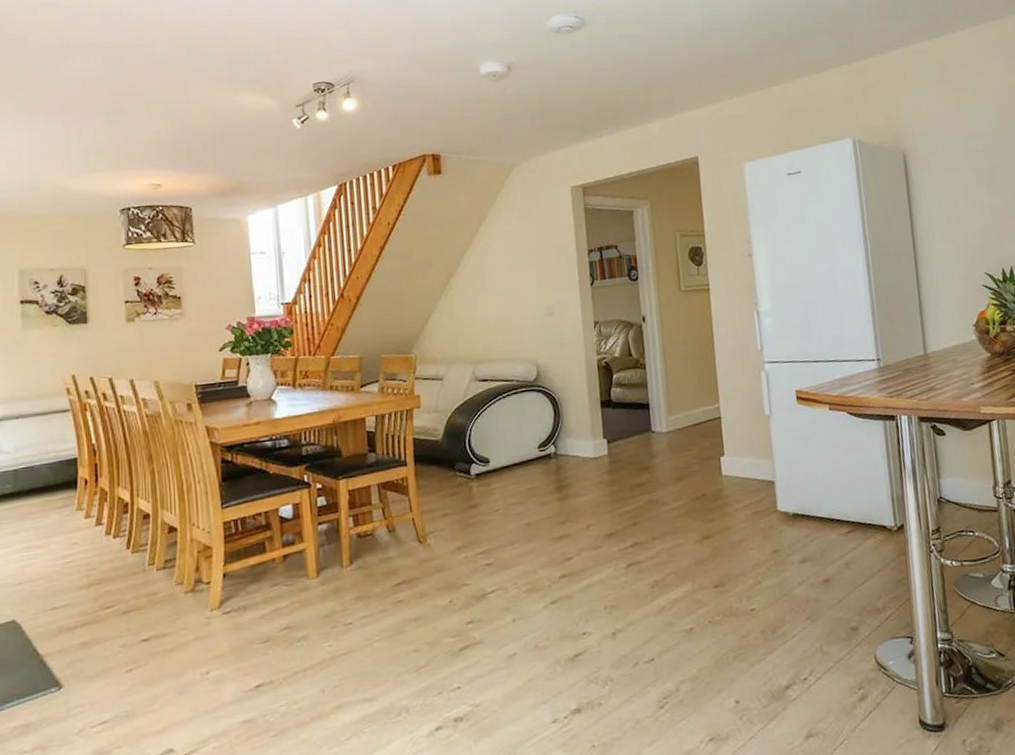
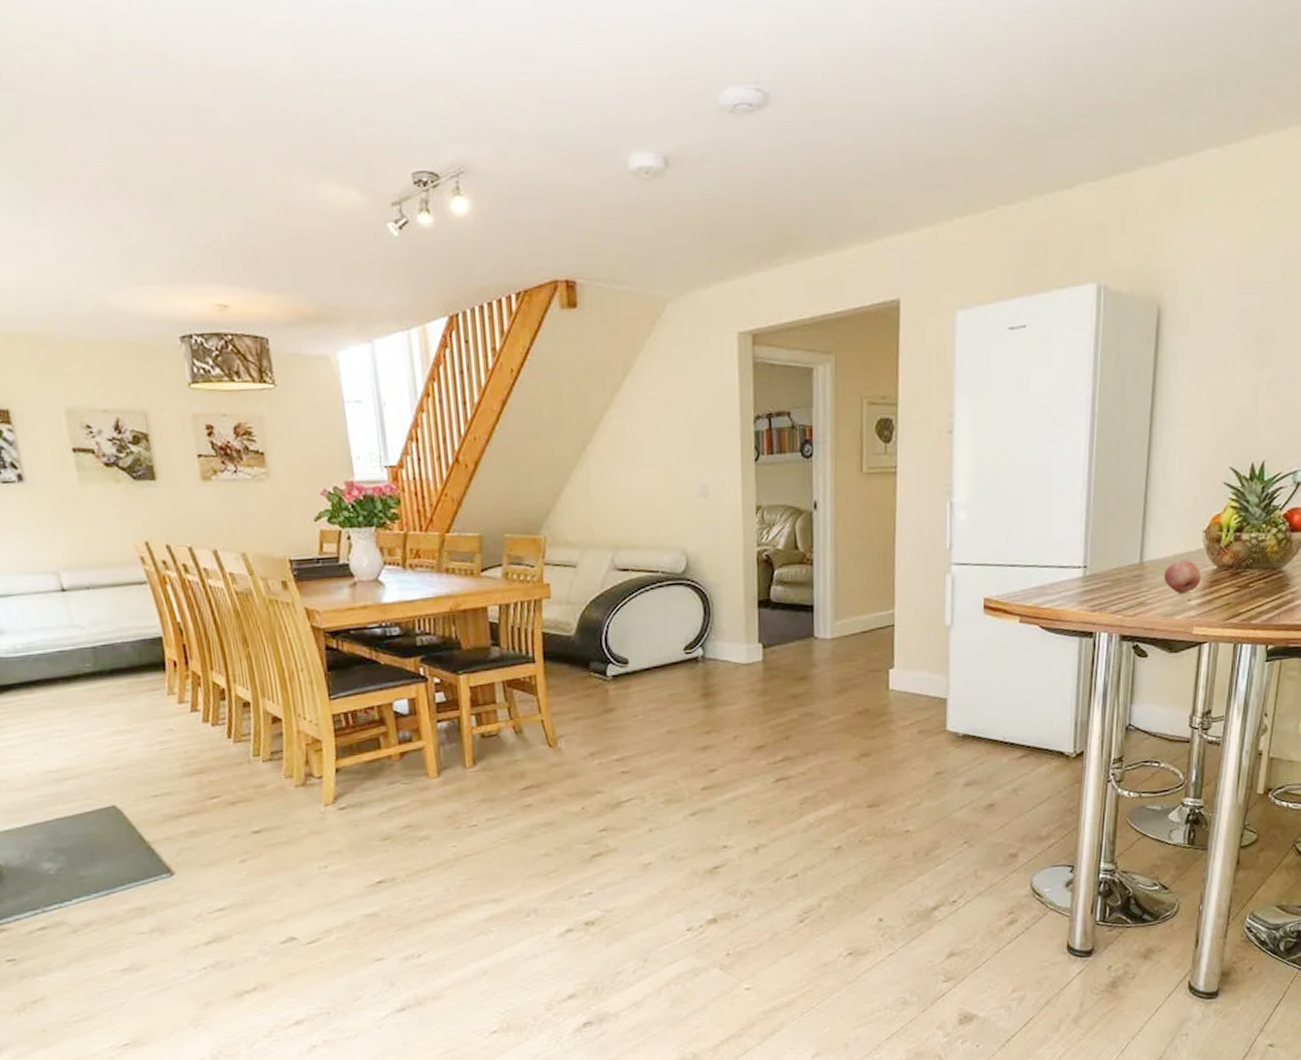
fruit: none [946,350,979,379] -> present [1164,560,1201,594]

